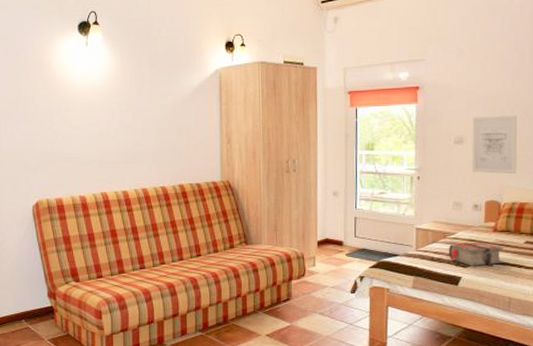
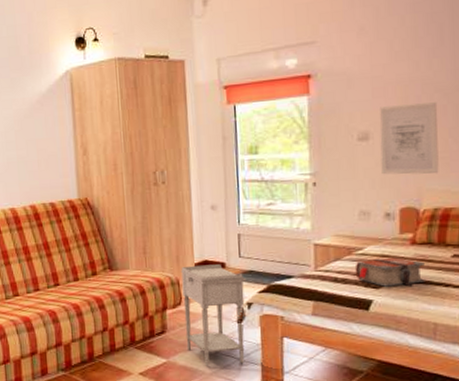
nightstand: none [305,242,360,331] -> present [180,264,246,367]

